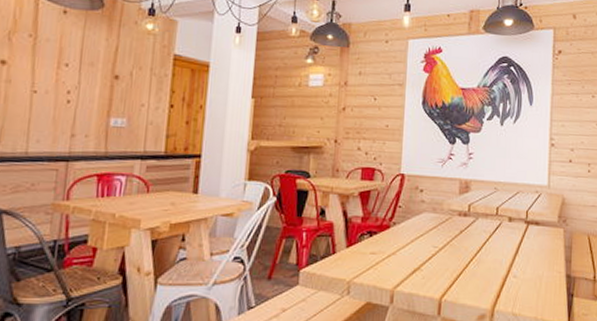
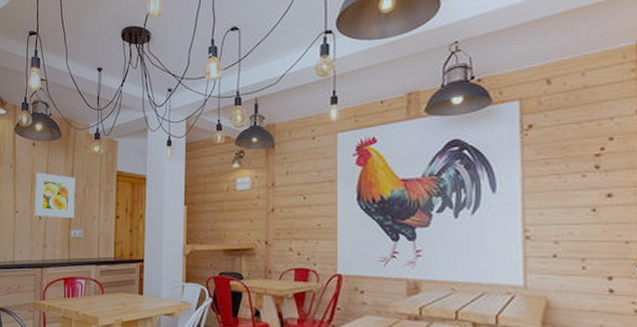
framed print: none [61,46,121,105] -> present [35,172,76,219]

